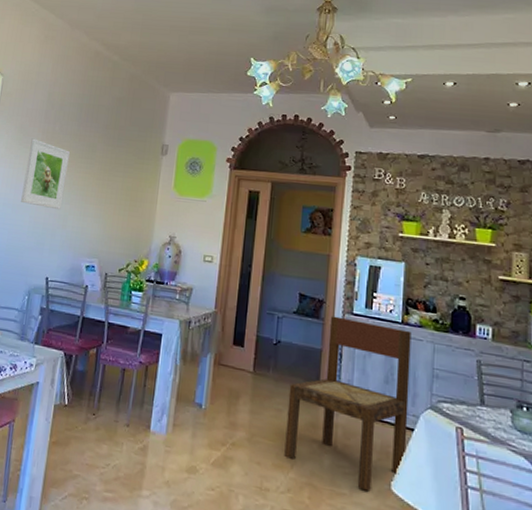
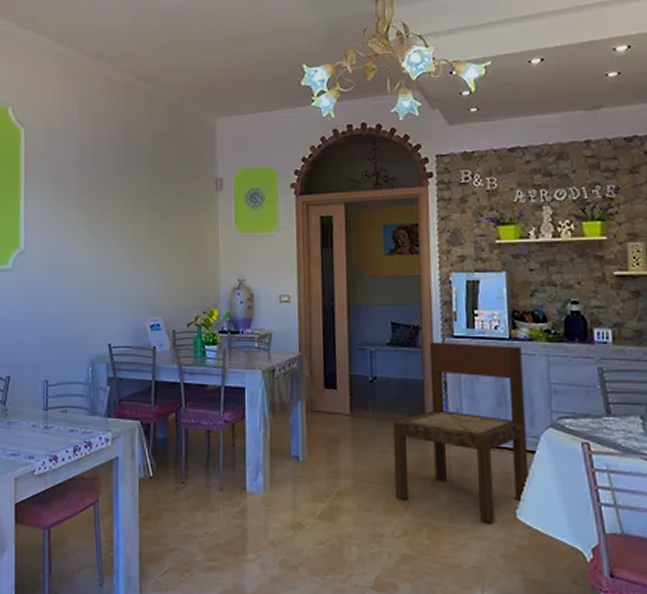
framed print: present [21,138,70,210] -> none [67,193,114,269]

